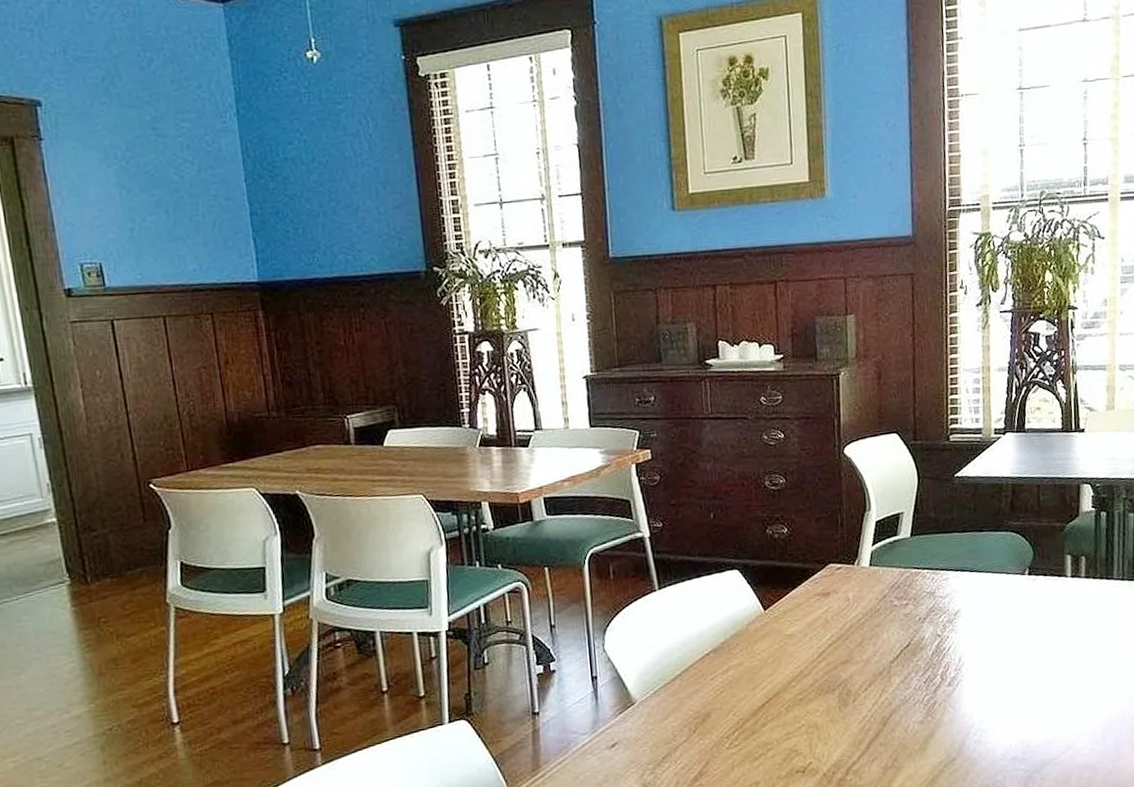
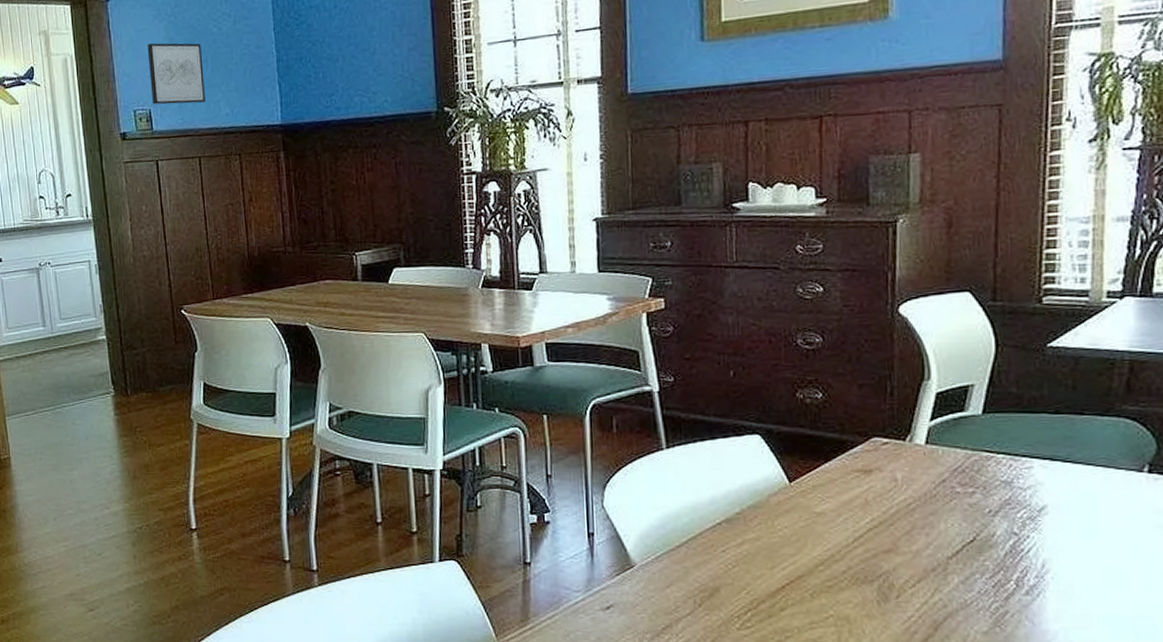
wall art: none [93,189,168,258] -> present [147,43,205,105]

